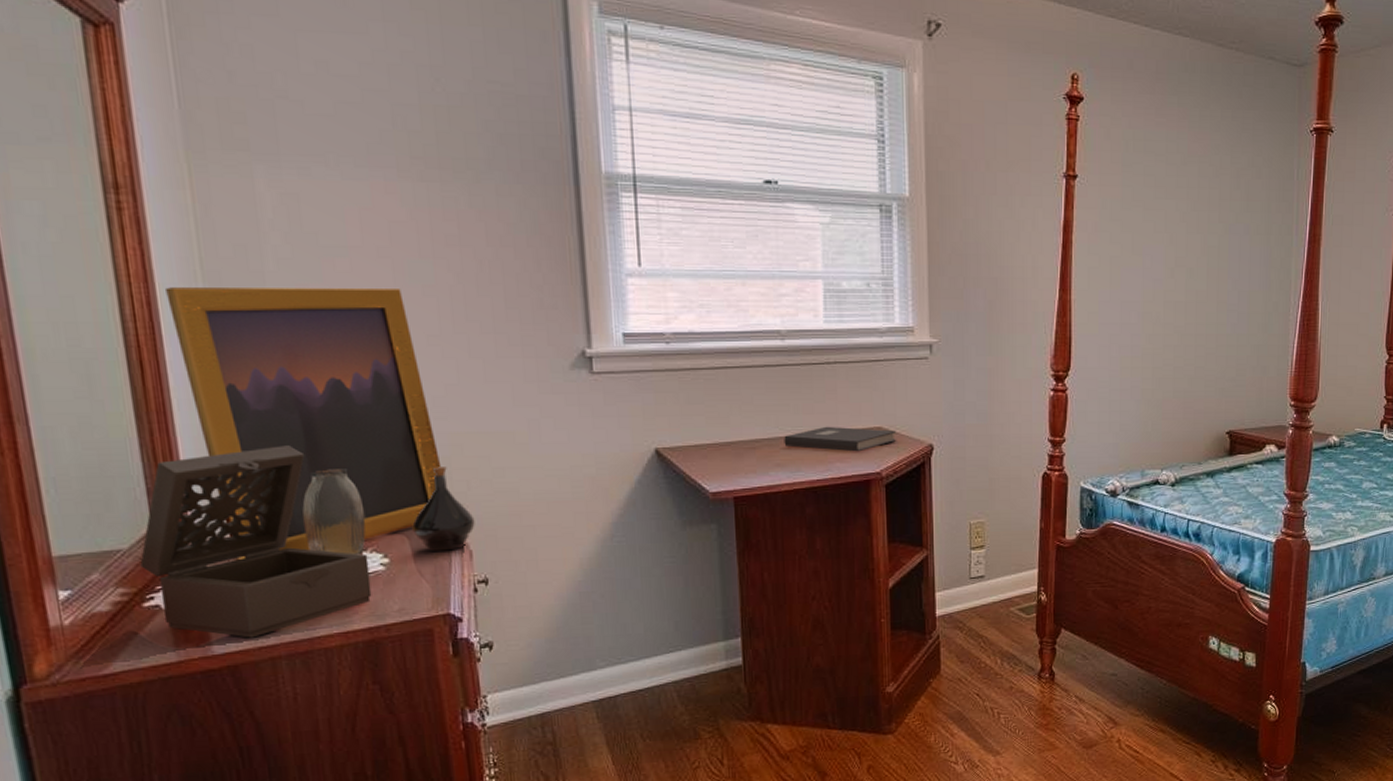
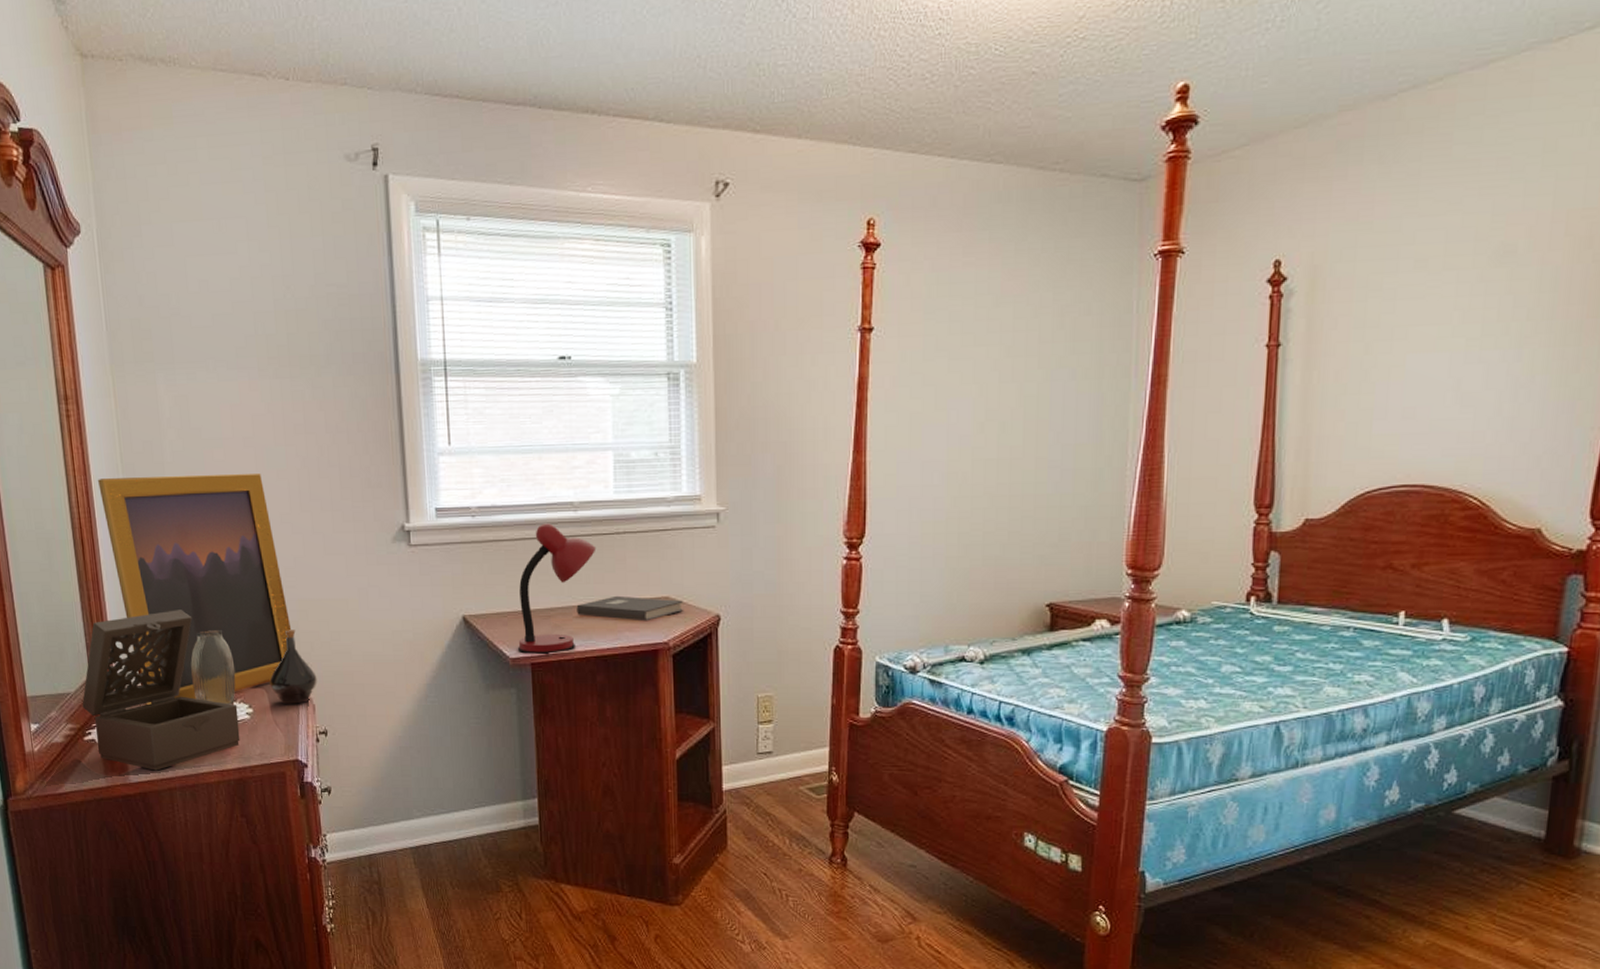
desk lamp: none [719,352,805,487] -> present [518,523,596,654]

